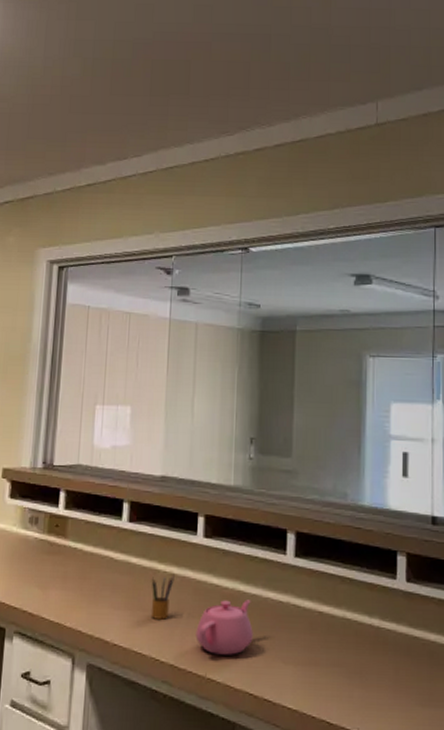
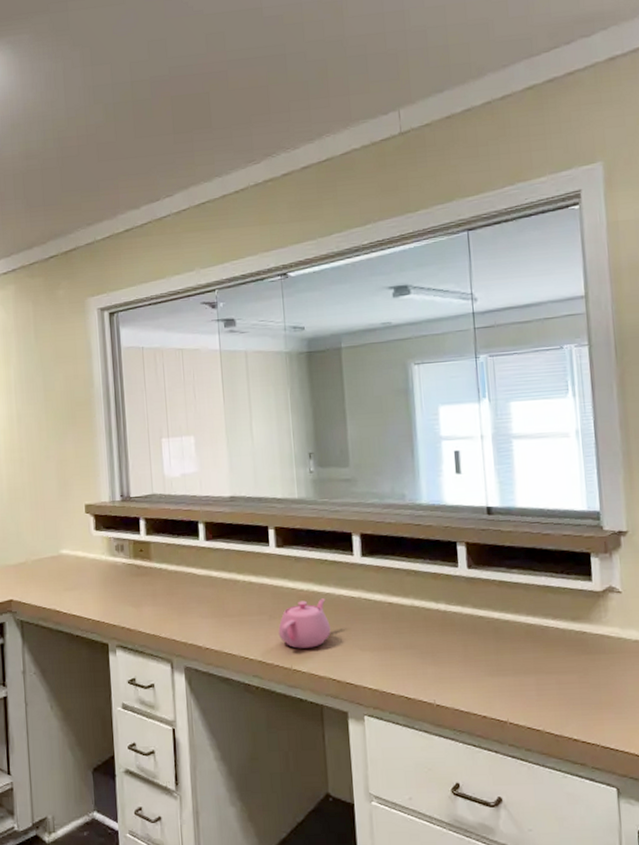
pencil box: present [150,573,175,620] -> none [232,582,254,623]

